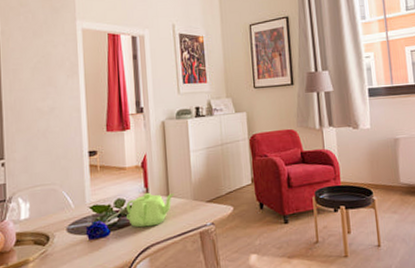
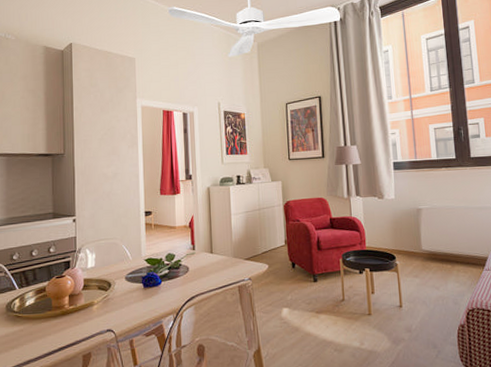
teapot: present [126,192,175,228] -> none [175,249,217,279]

